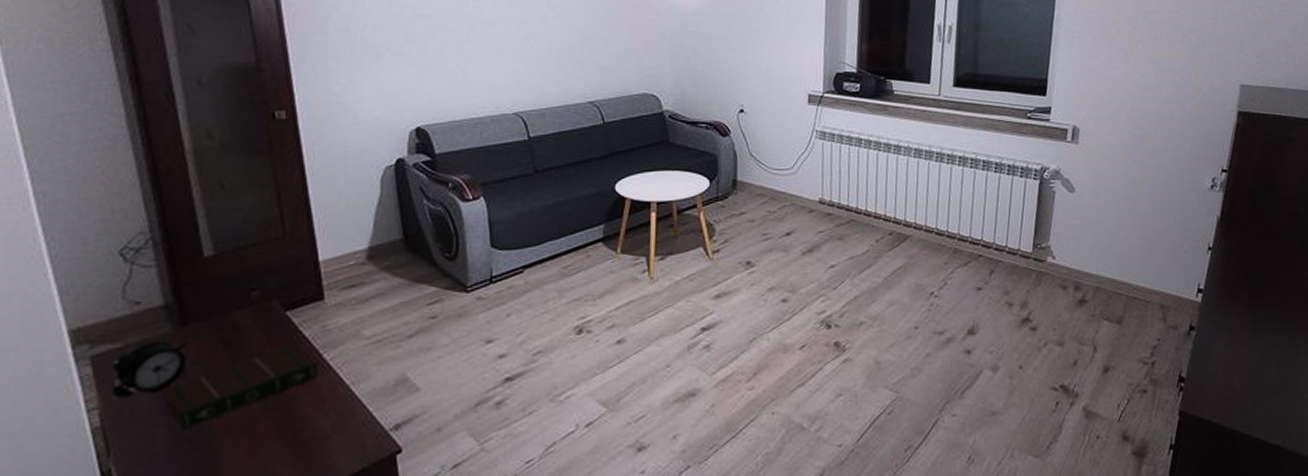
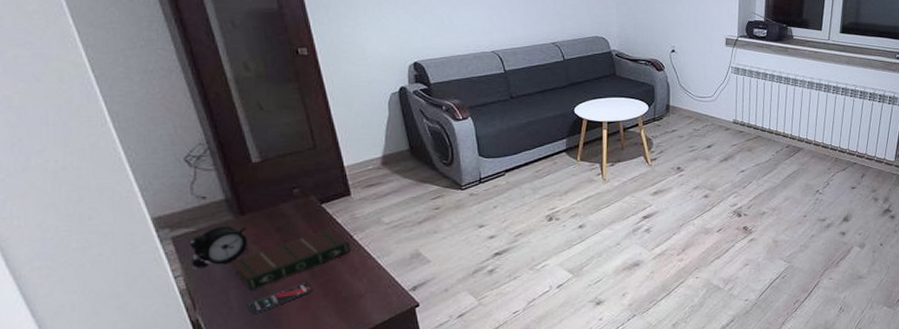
smartphone: none [176,417,265,464] -> present [247,281,314,315]

